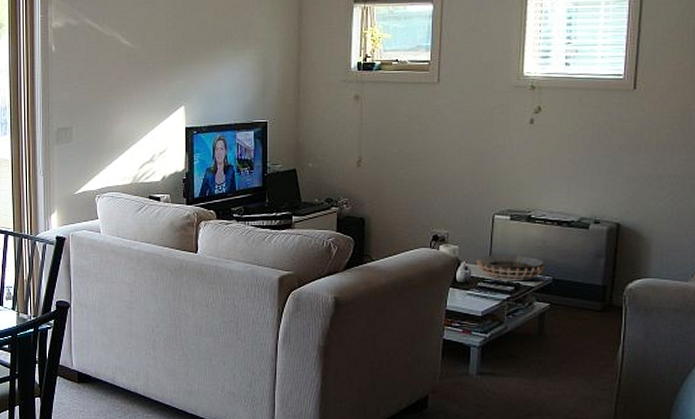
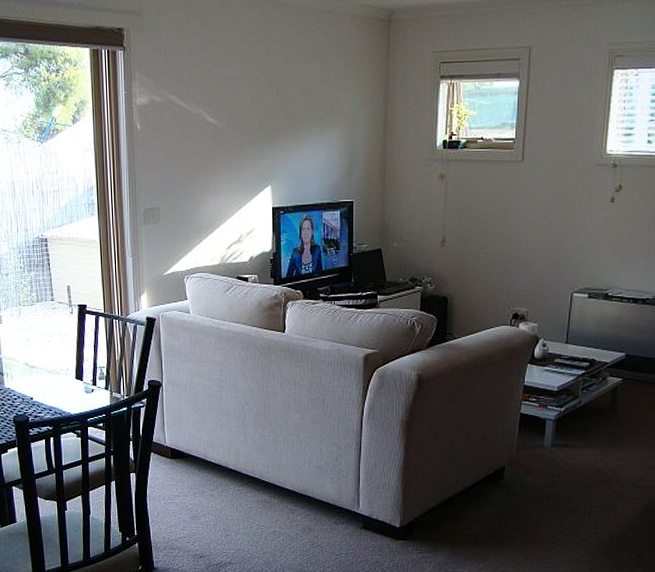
decorative bowl: present [476,254,545,281] -> none [554,331,620,358]

